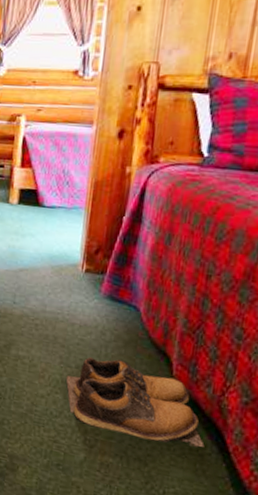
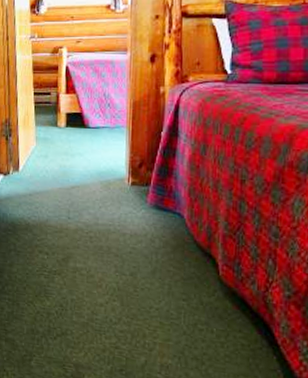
shoes: present [66,357,205,447] -> none [122,264,255,343]

